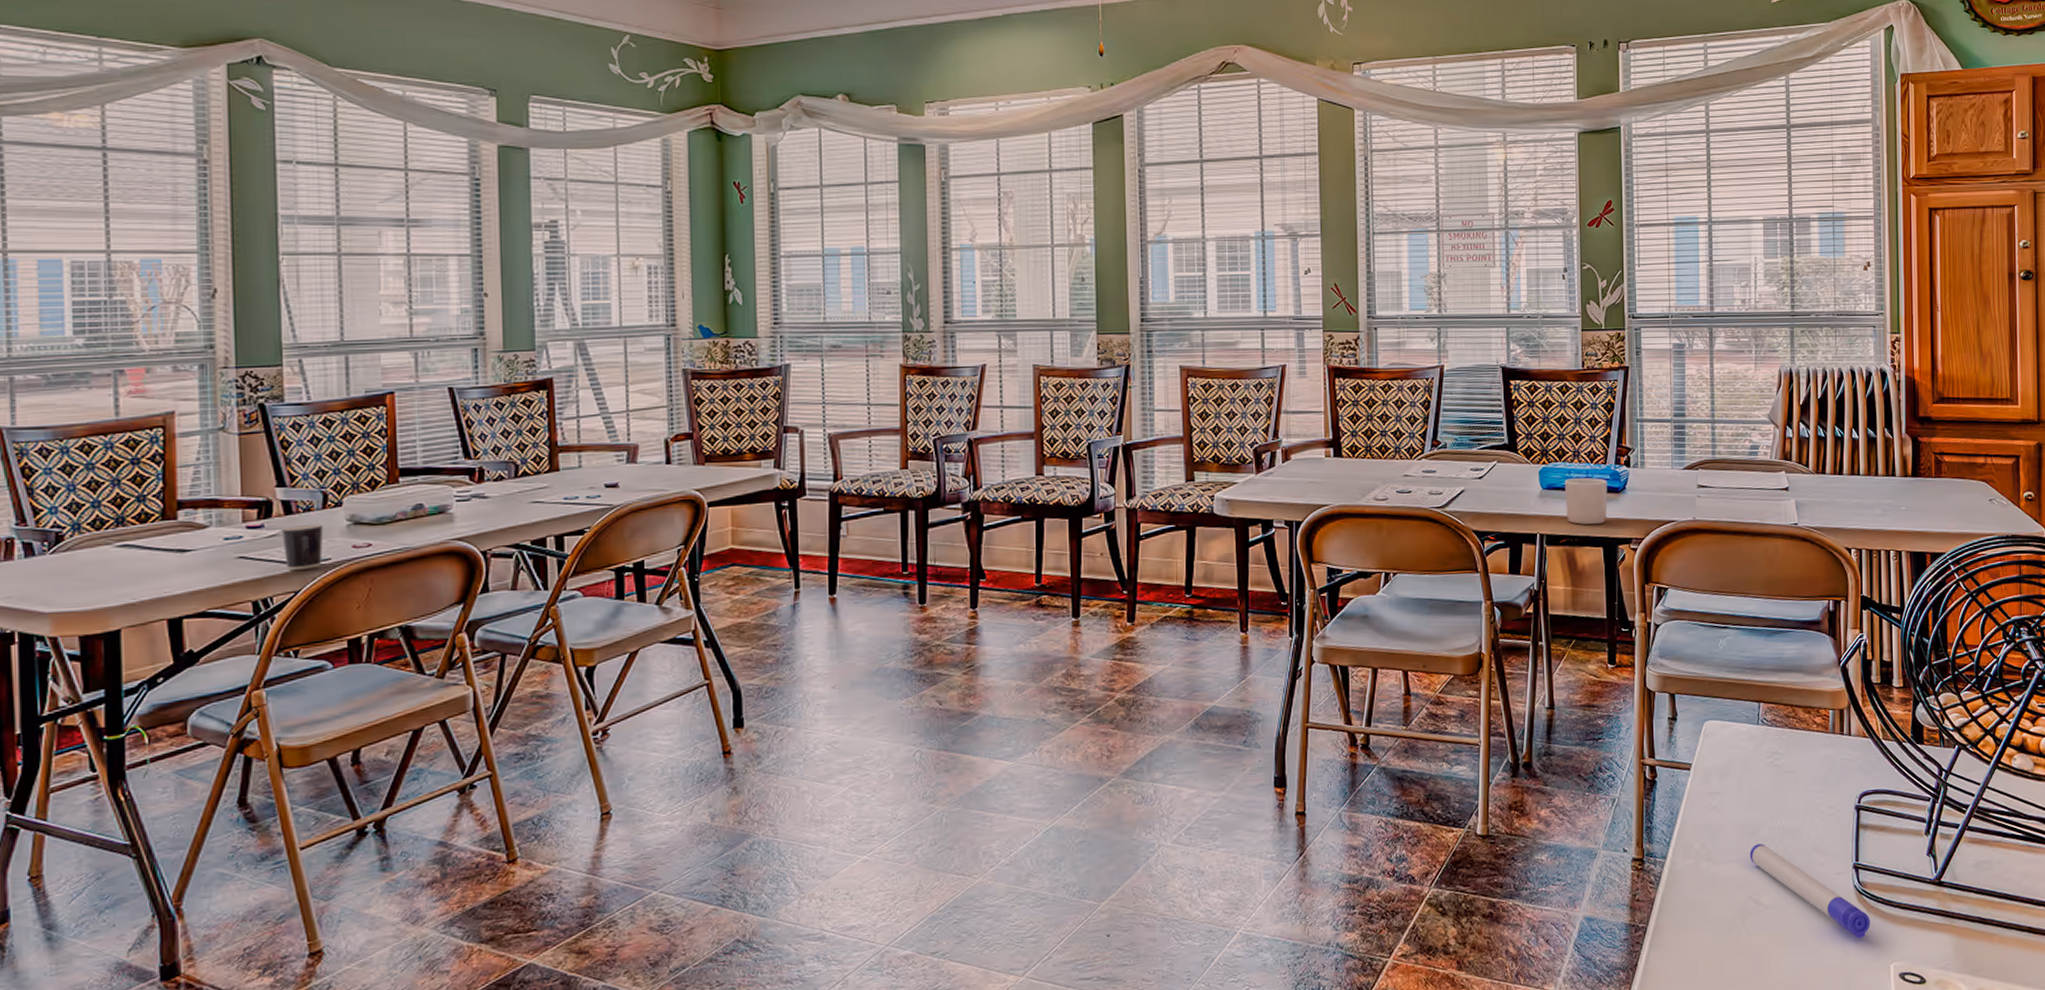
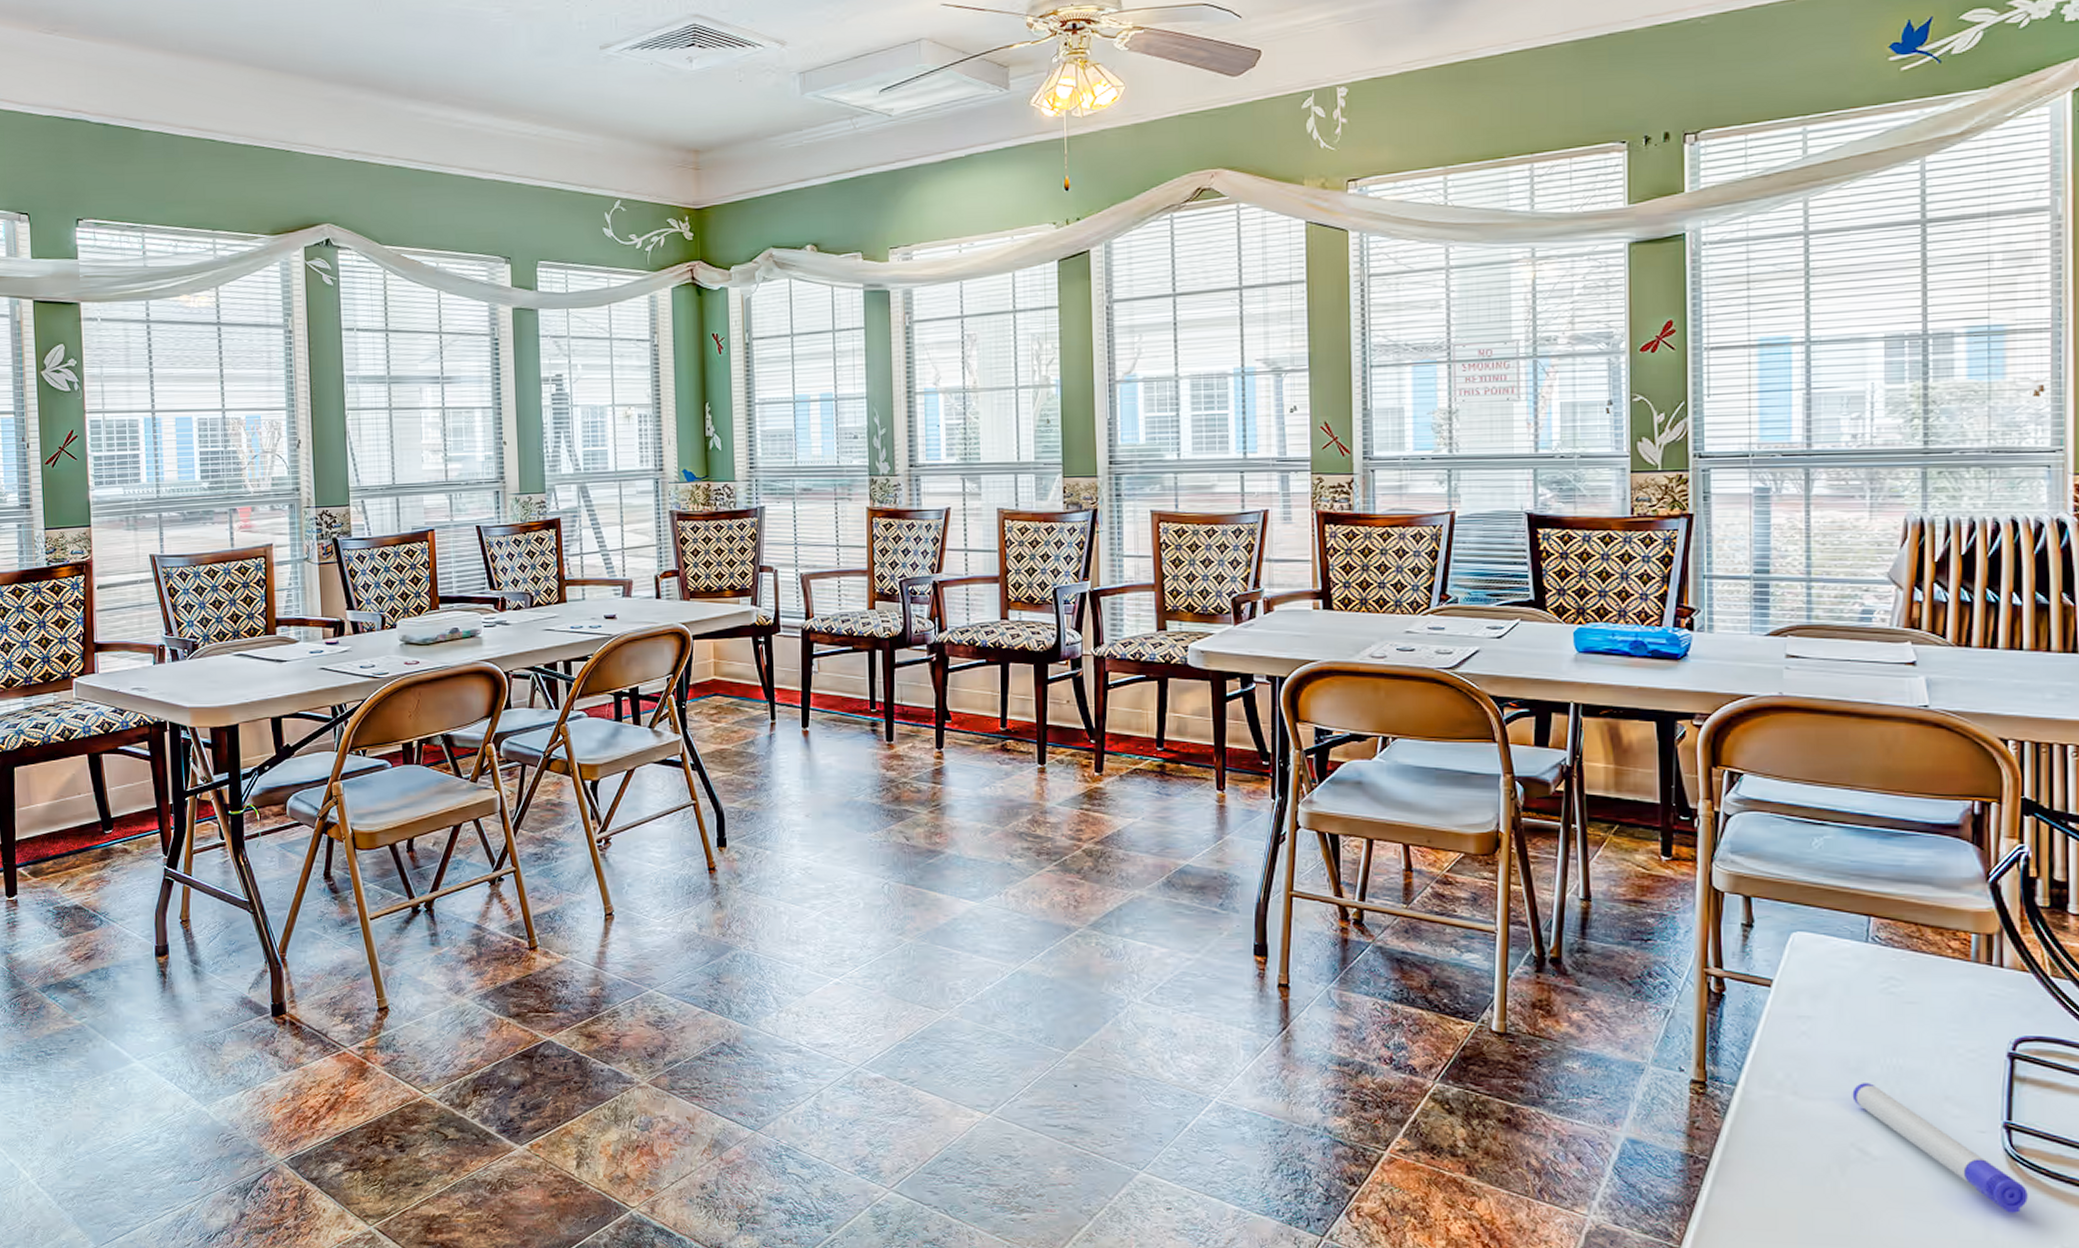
mug: present [282,523,324,571] -> none [352,642,383,682]
mug: present [1565,477,1608,525] -> none [1607,640,1663,696]

